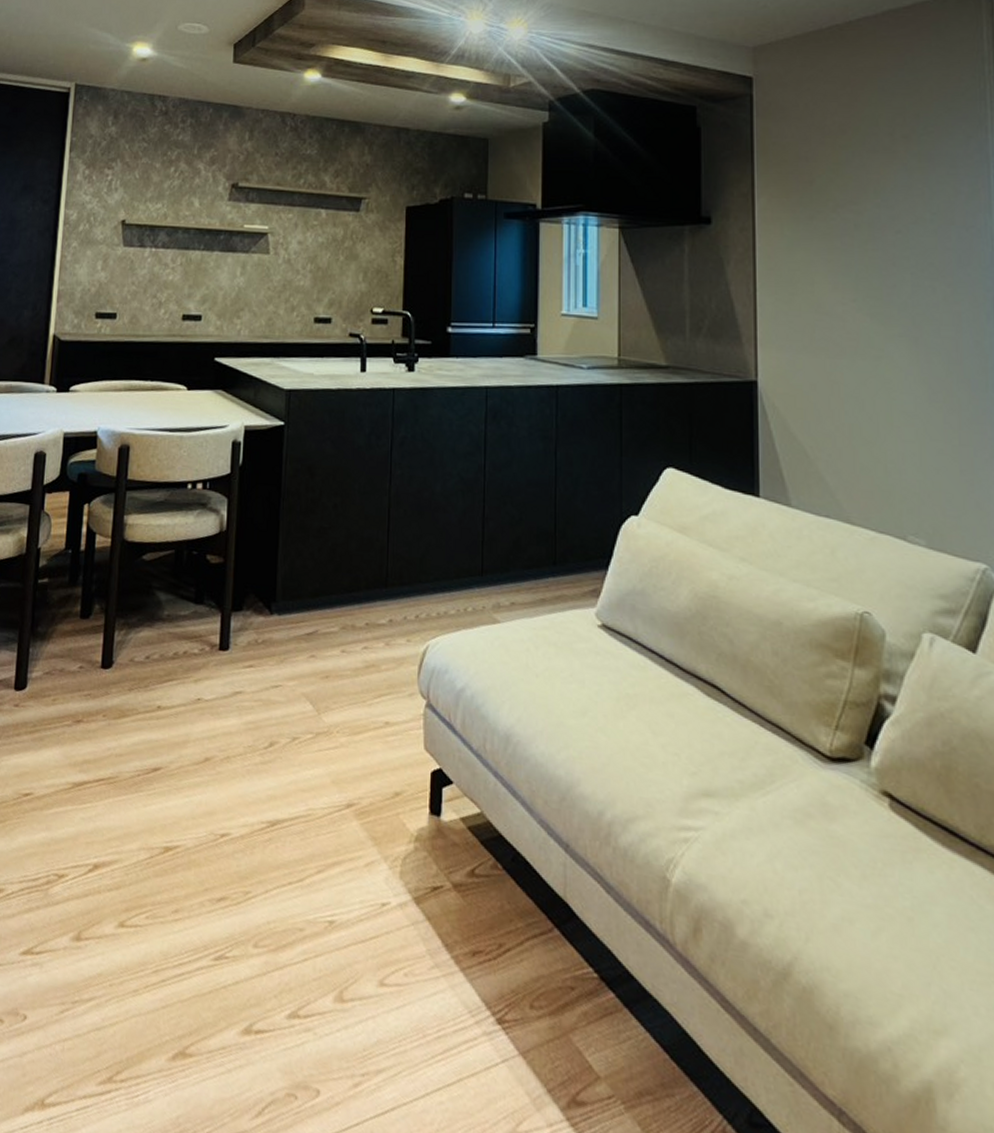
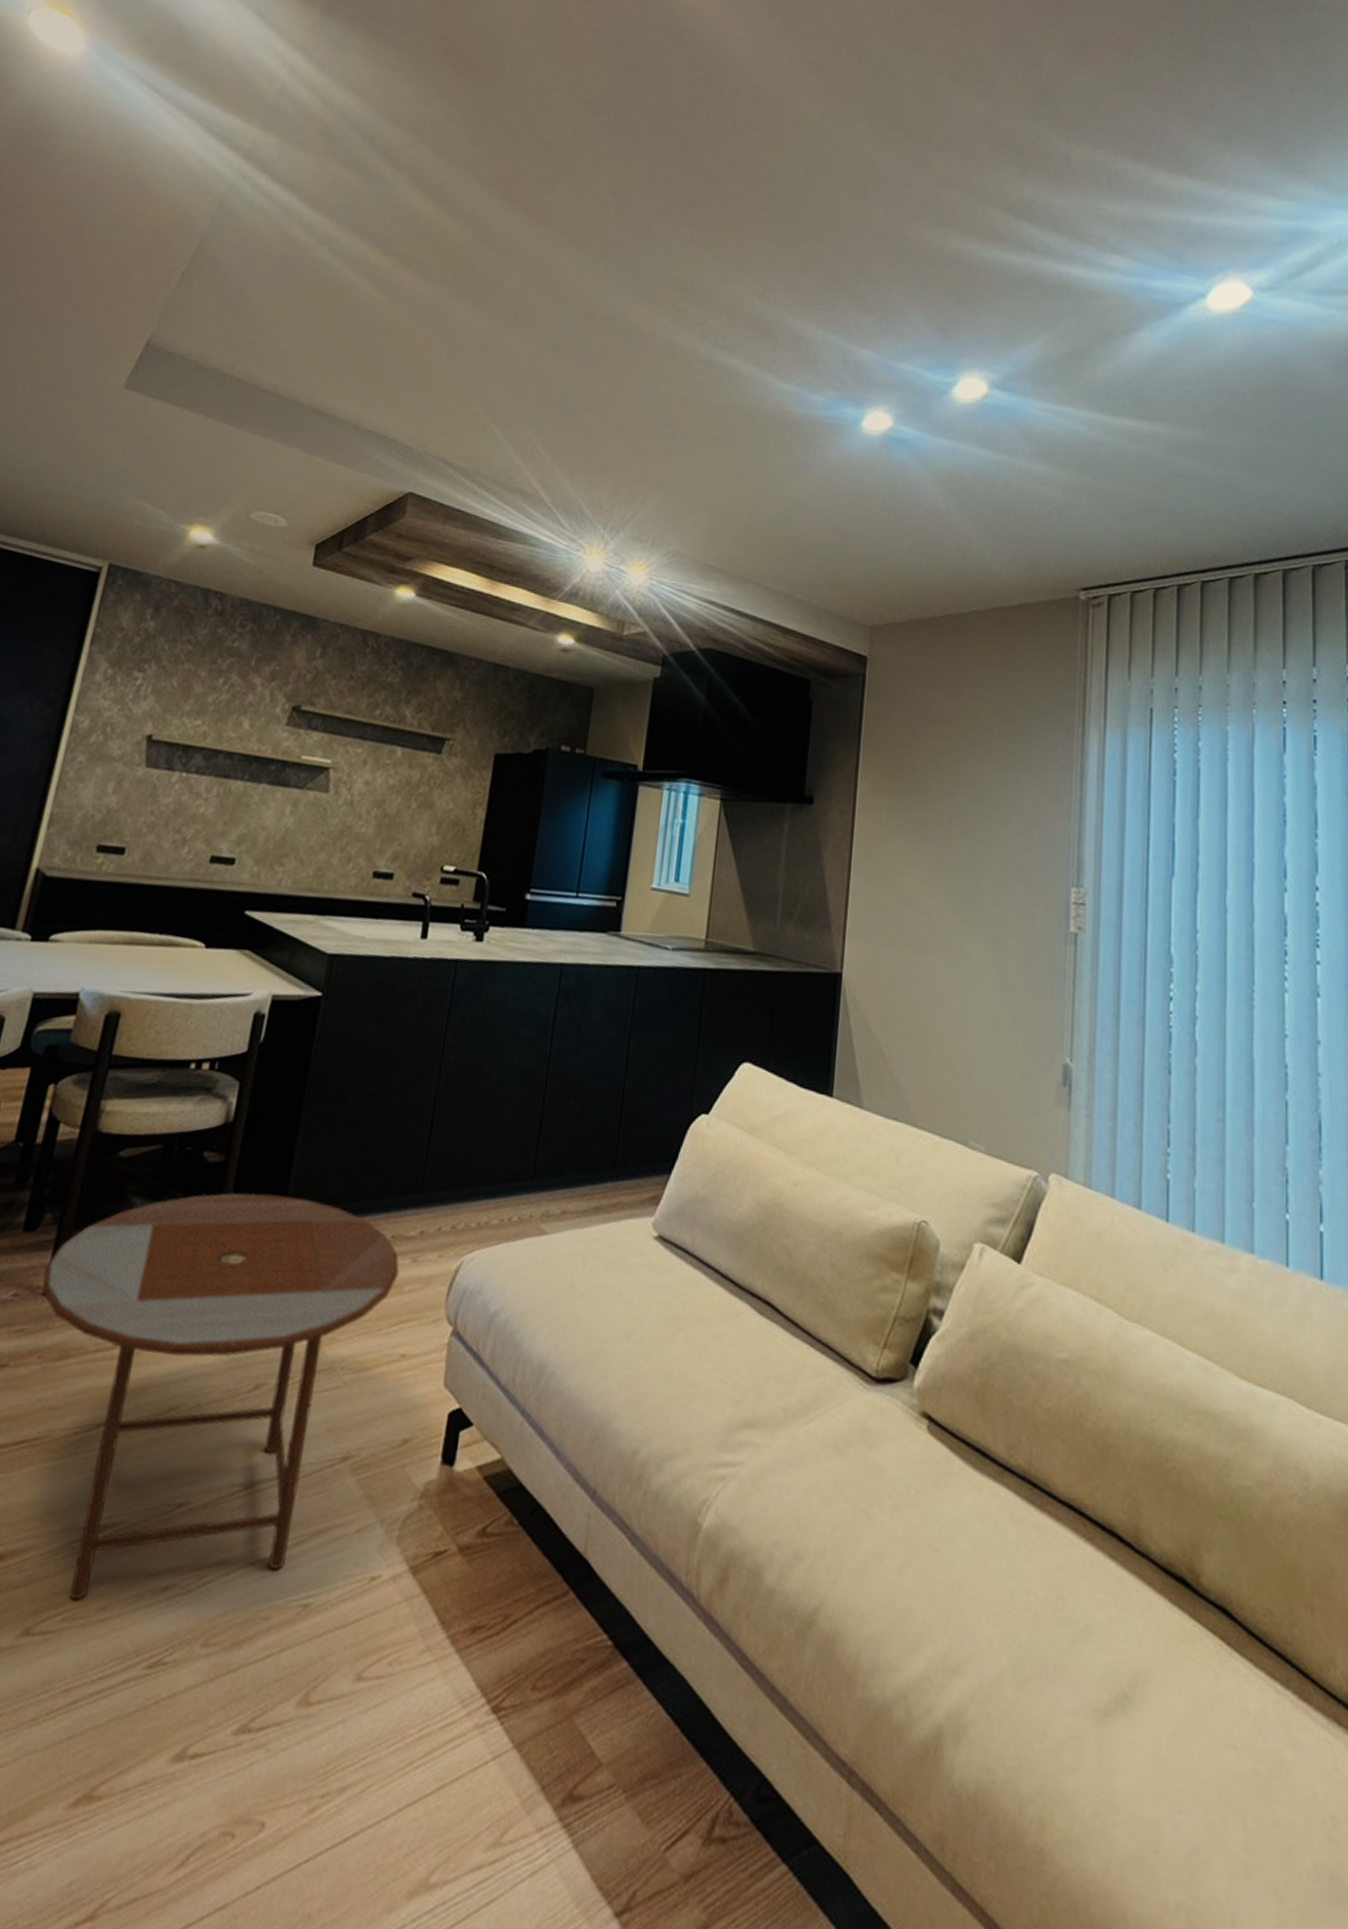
side table: none [99,588,376,904] -> present [41,1193,400,1601]

